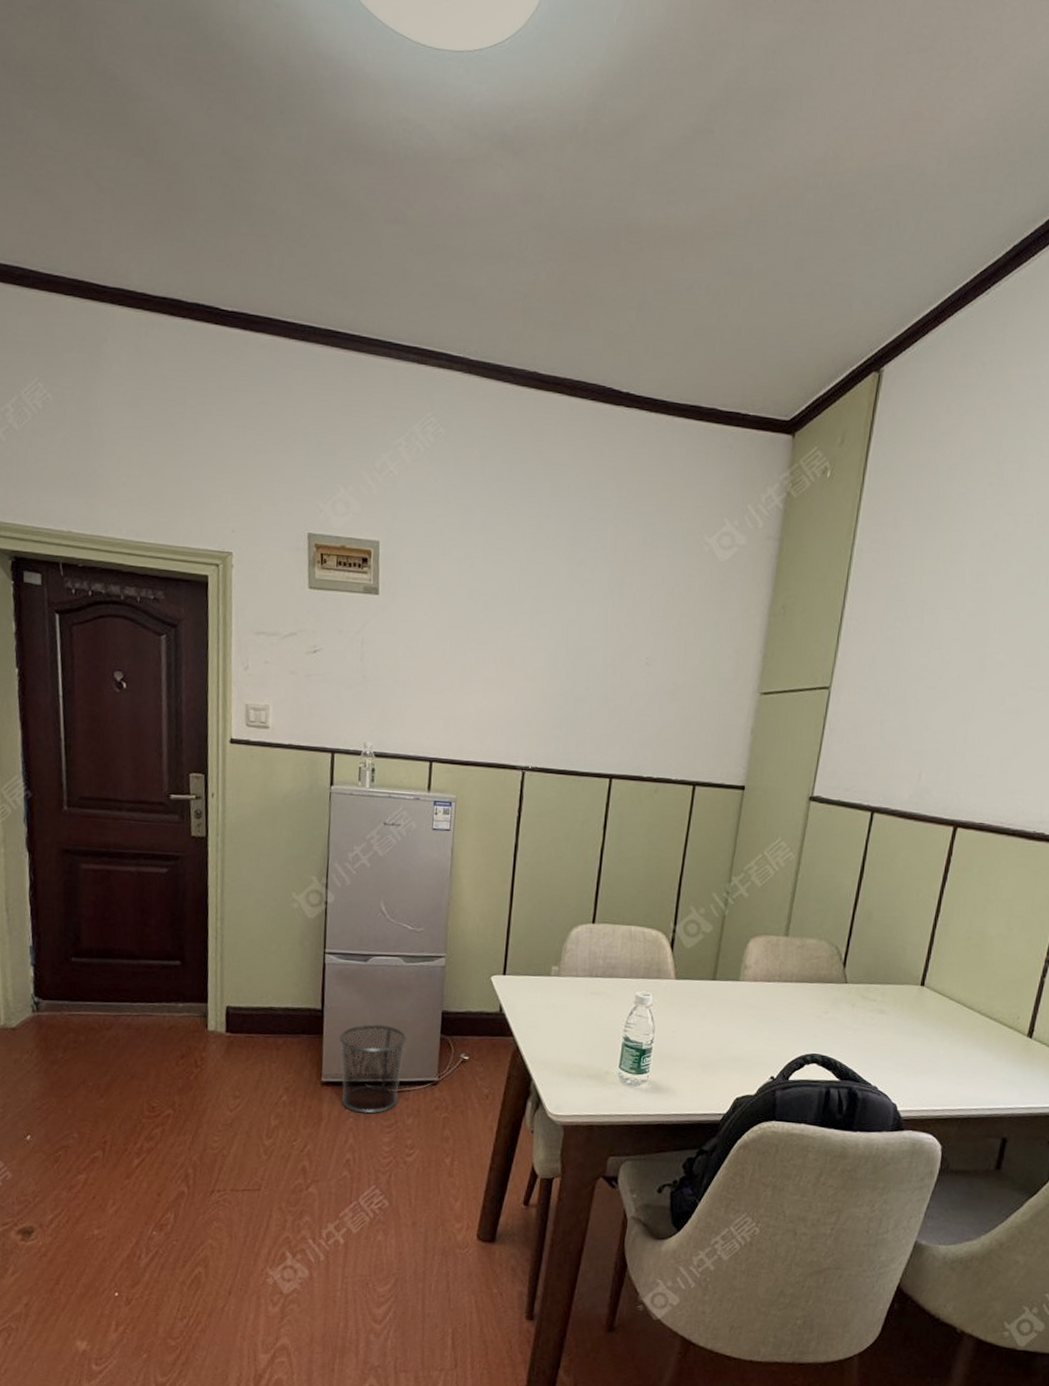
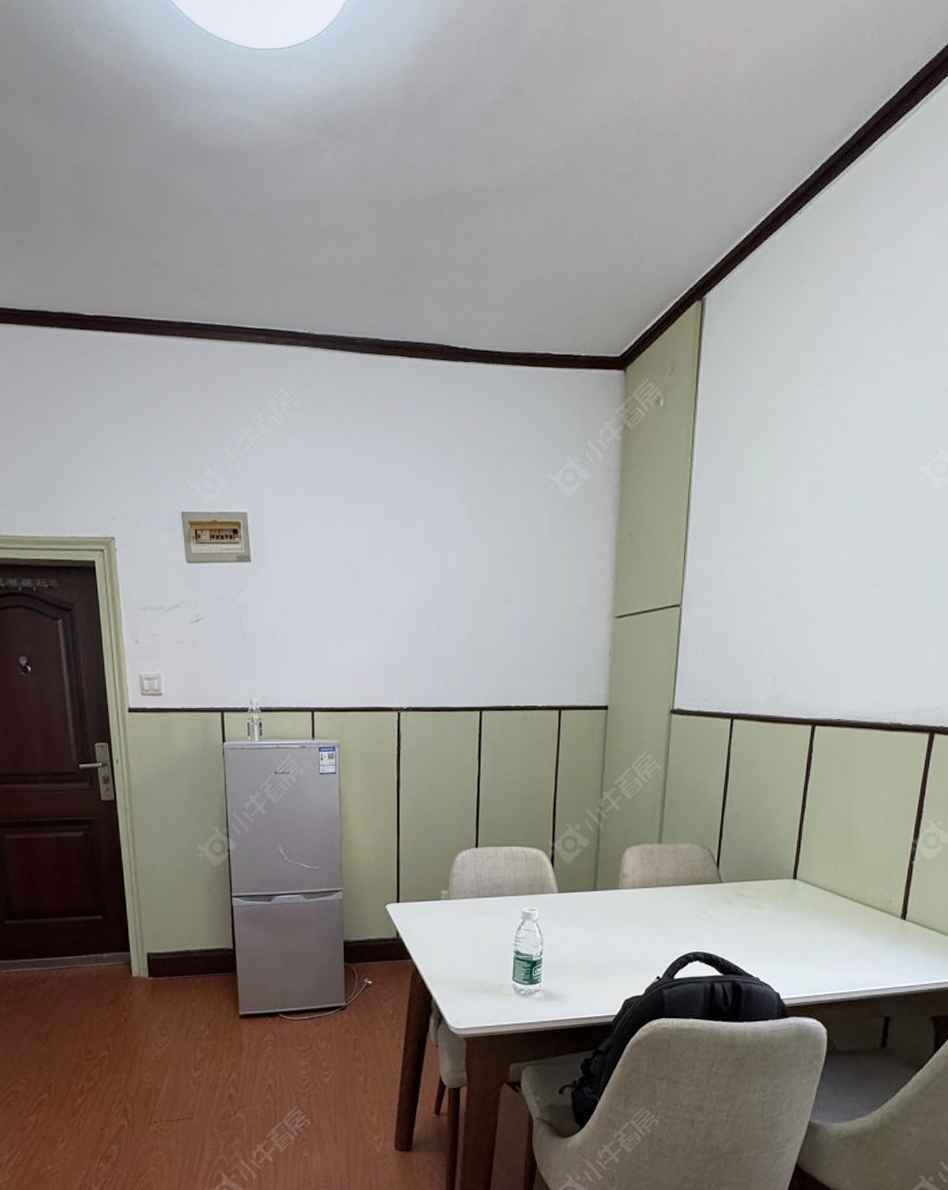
waste bin: present [339,1023,407,1114] -> none [252,957,313,1041]

